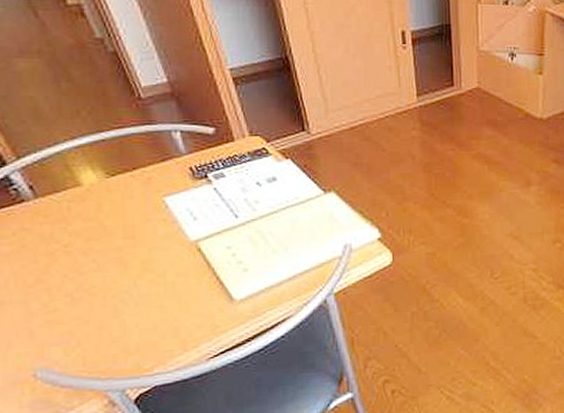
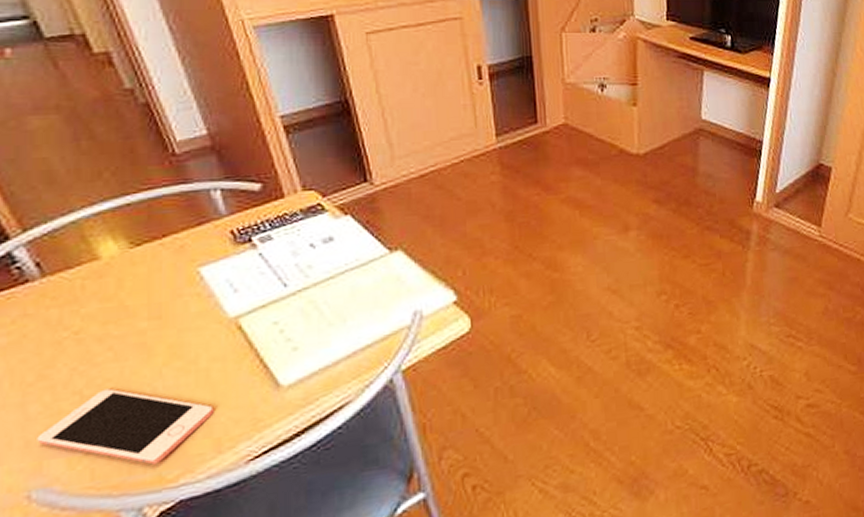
cell phone: none [39,293,180,356] -> present [37,388,214,465]

